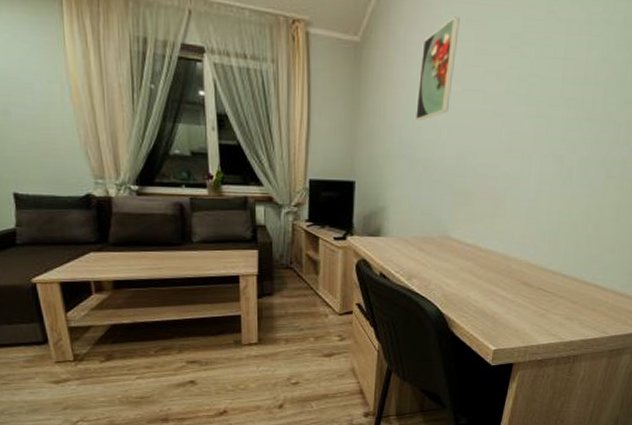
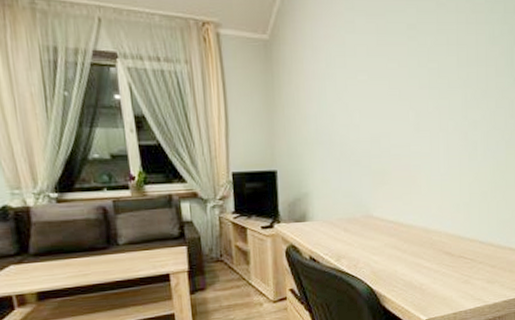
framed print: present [416,16,460,121] -> none [328,12,360,109]

